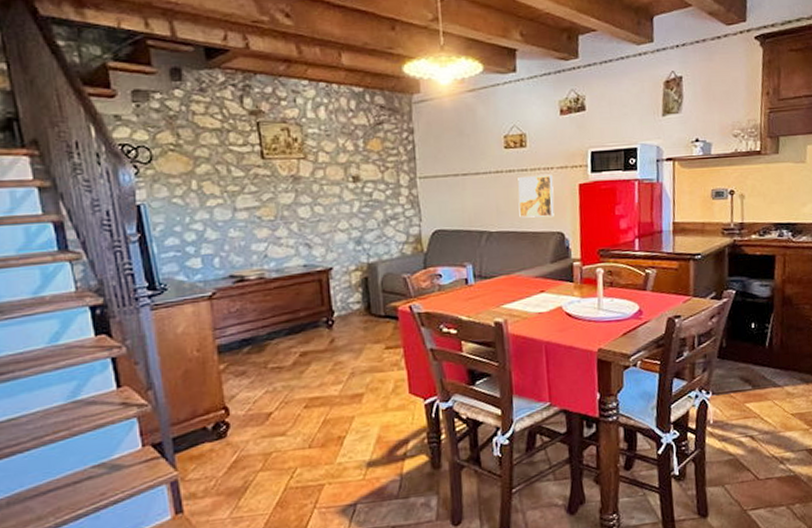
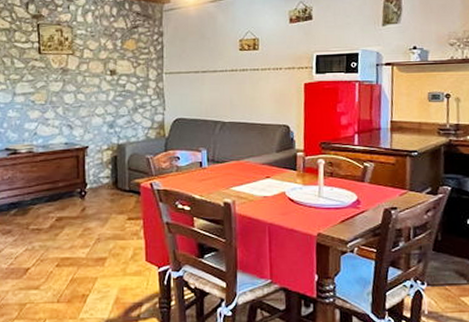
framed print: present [518,174,554,218] -> none [249,74,282,112]

